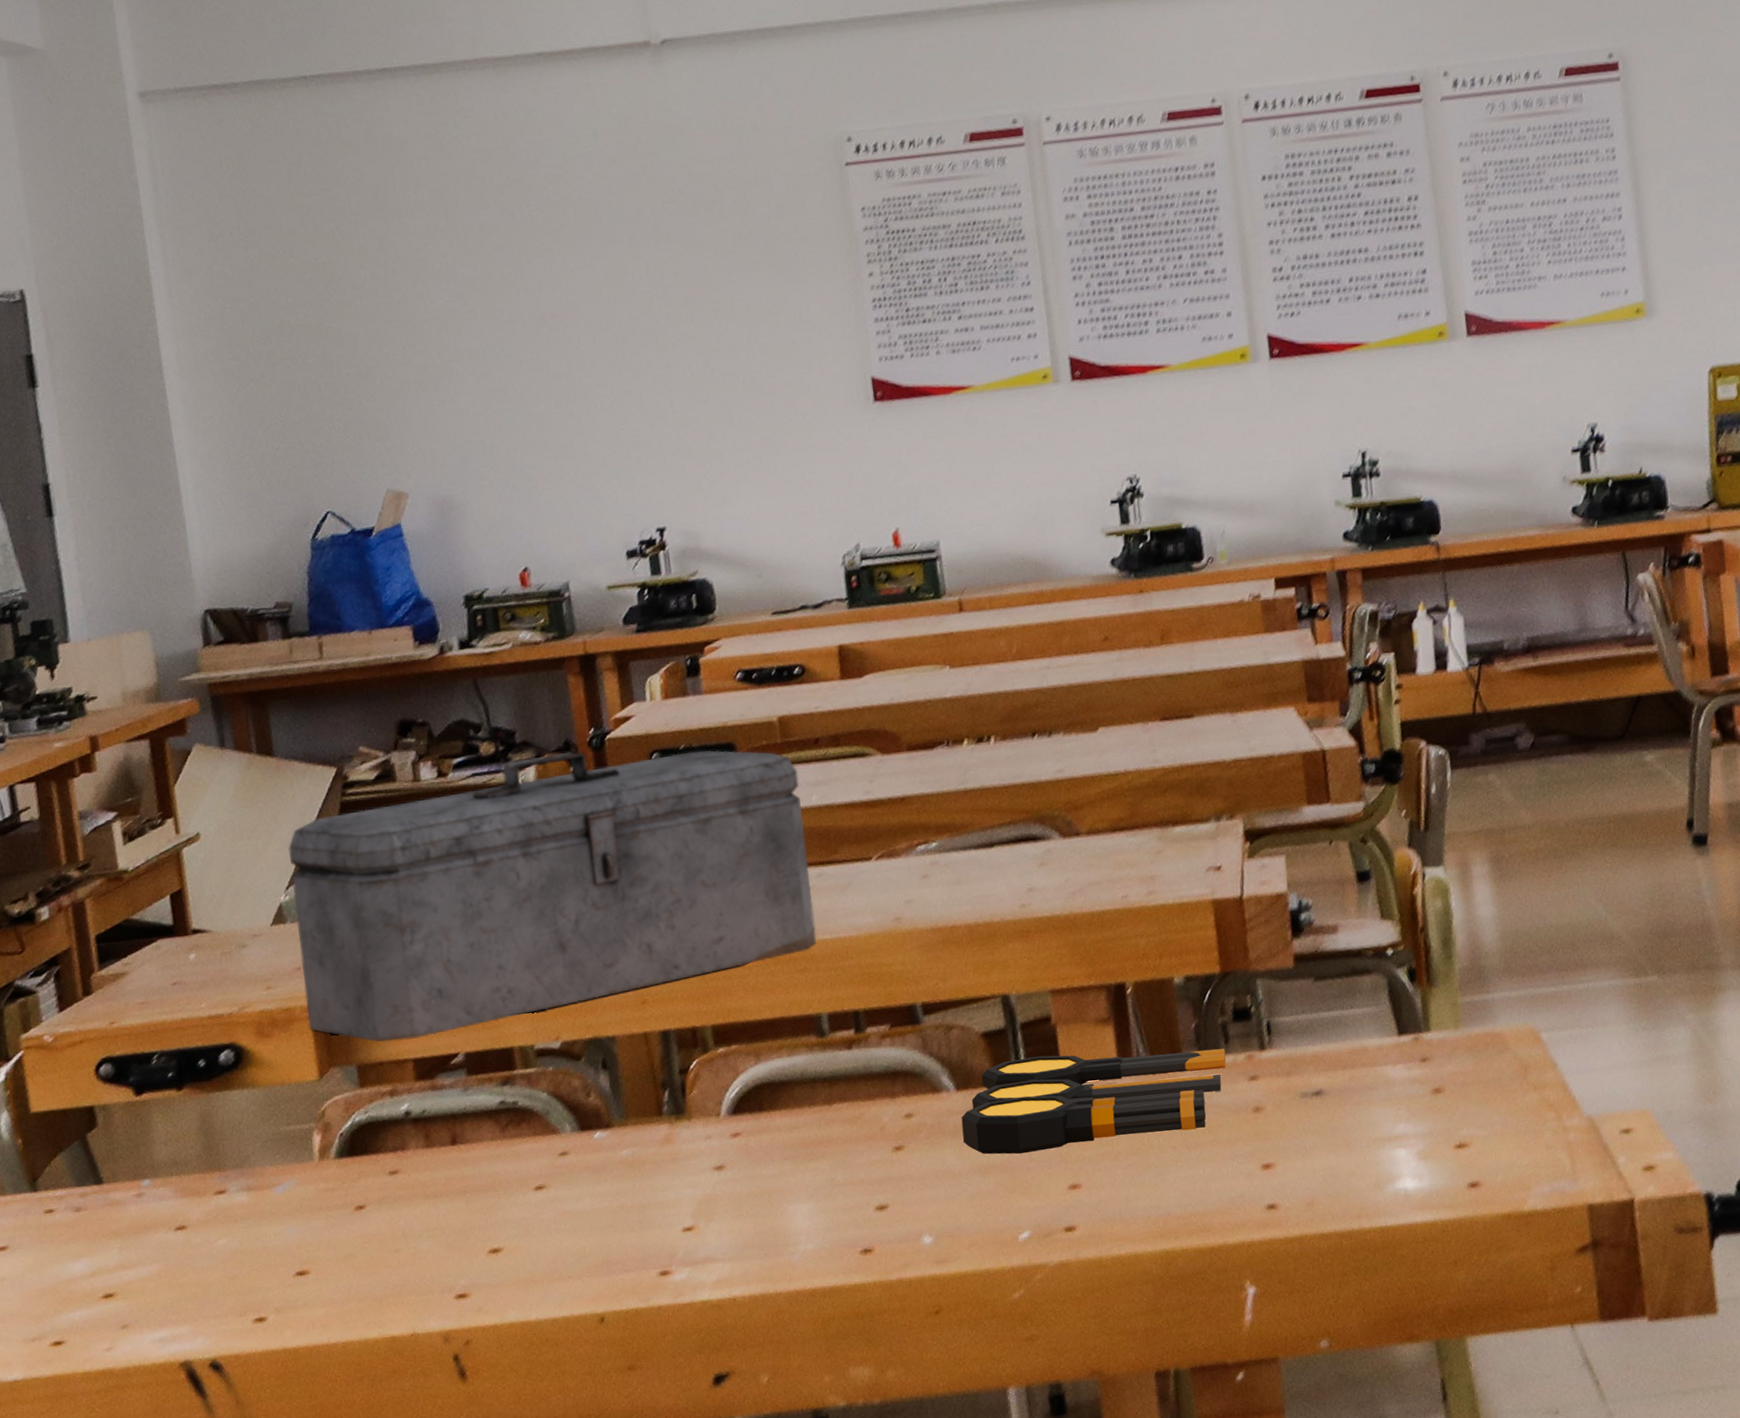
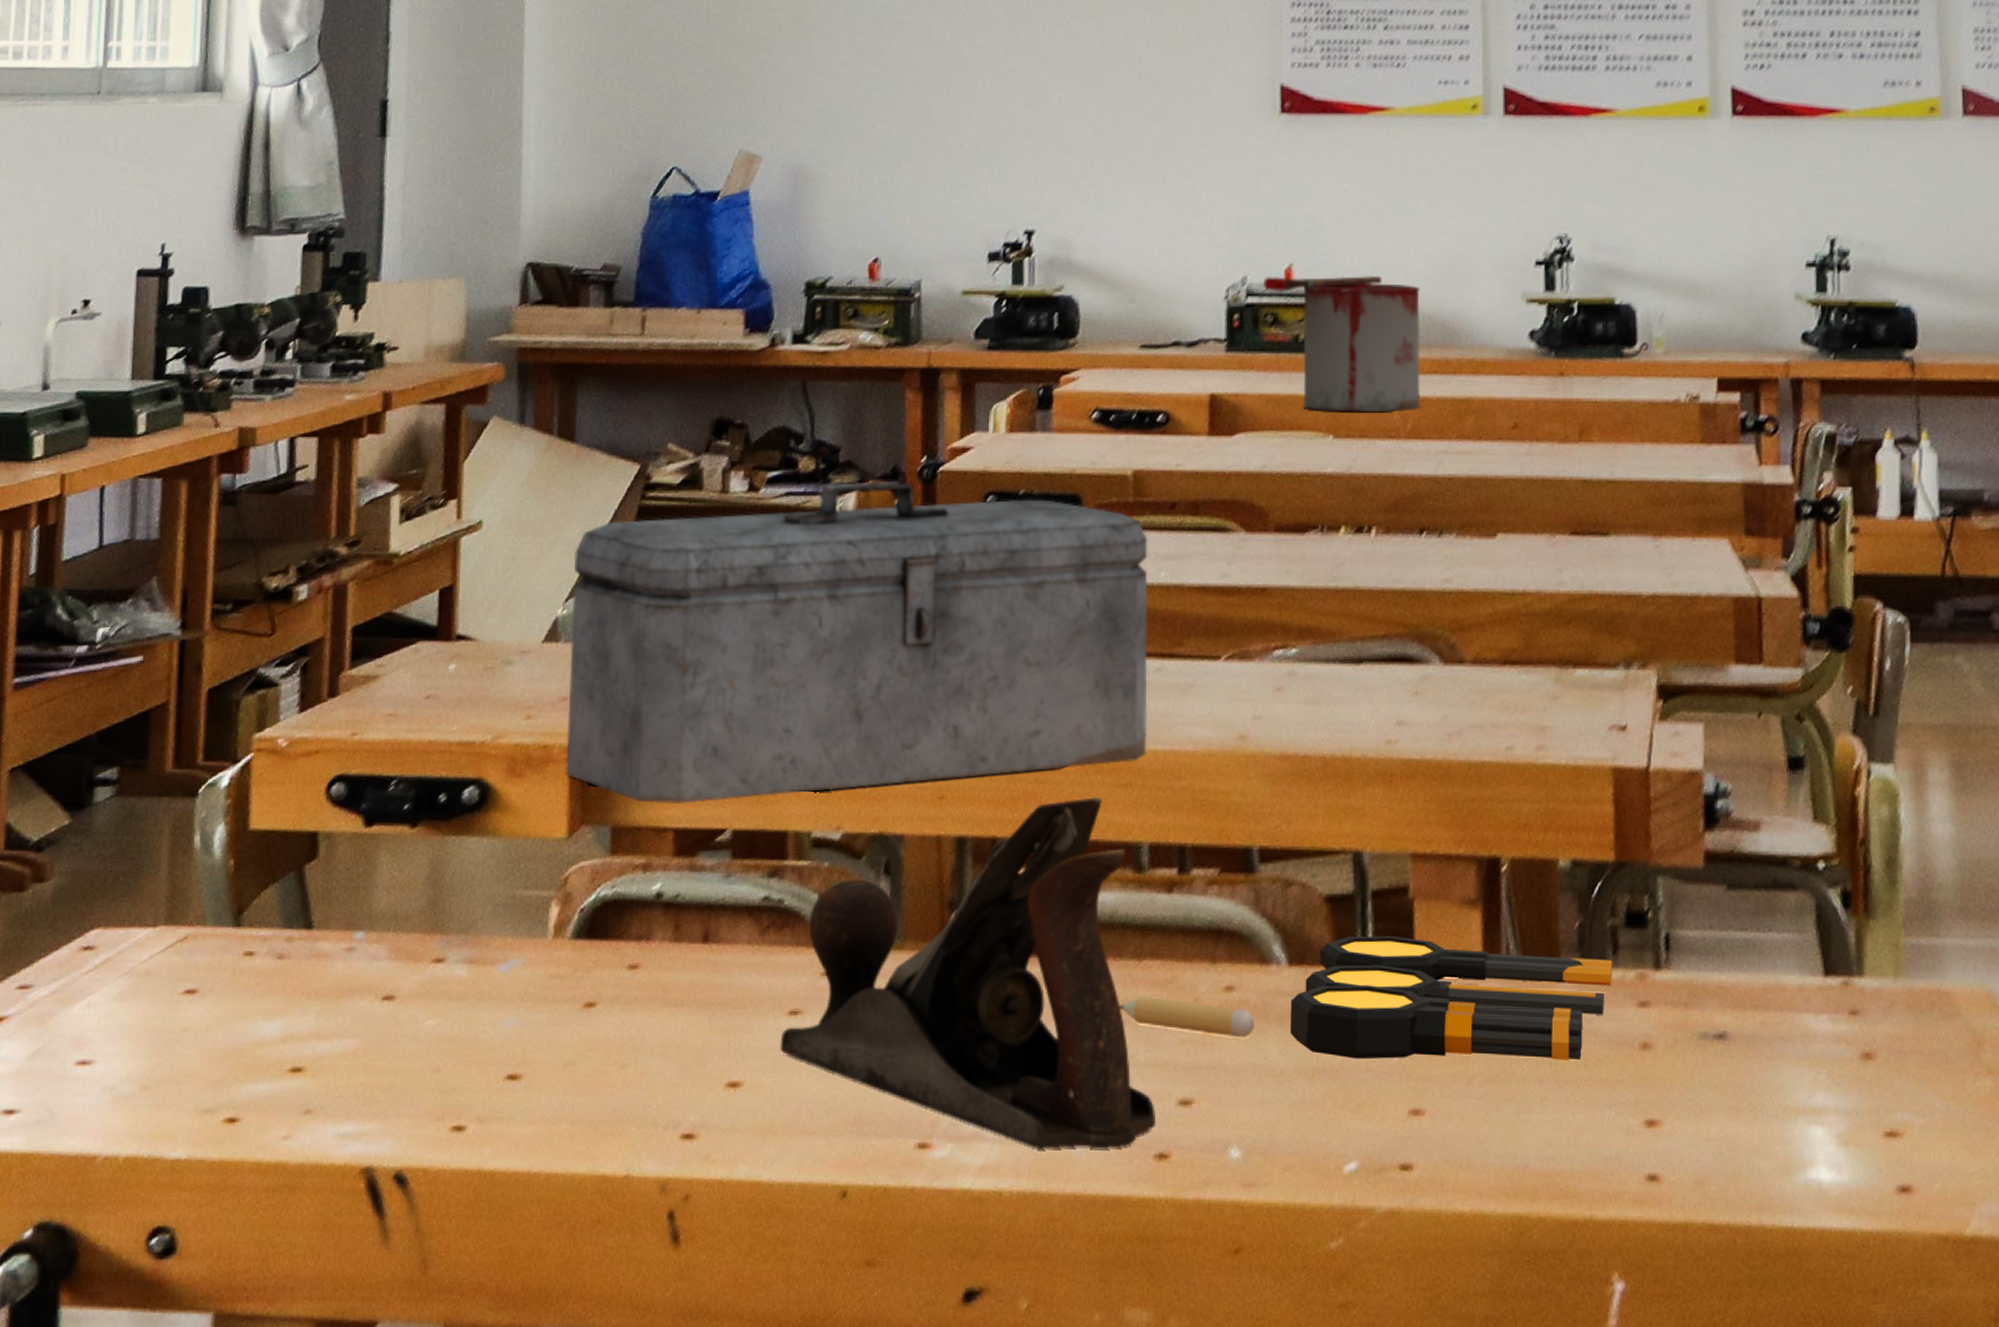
hand plane: none [530,983,859,1261] -> present [780,797,1155,1150]
pencil: none [817,1130,934,1154] -> present [1120,996,1255,1038]
paint can: none [875,528,1023,648] -> present [1264,275,1421,413]

